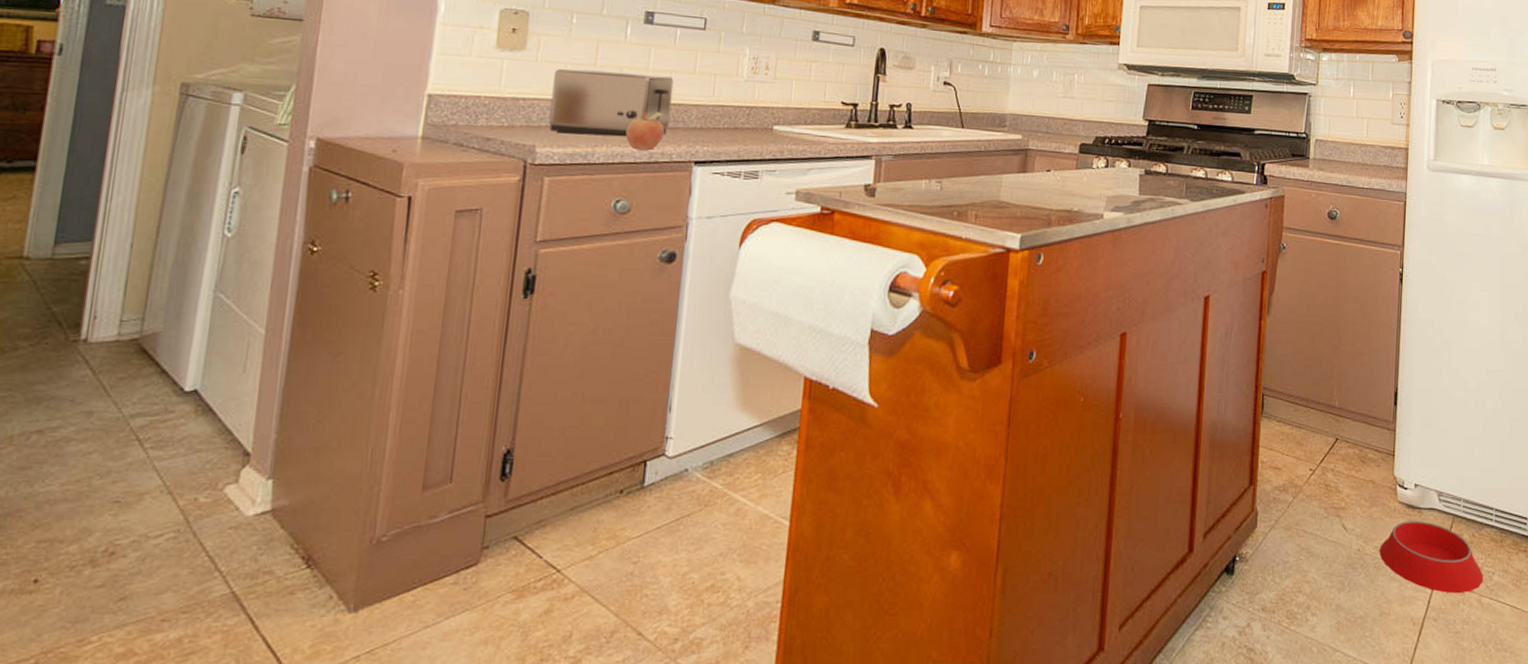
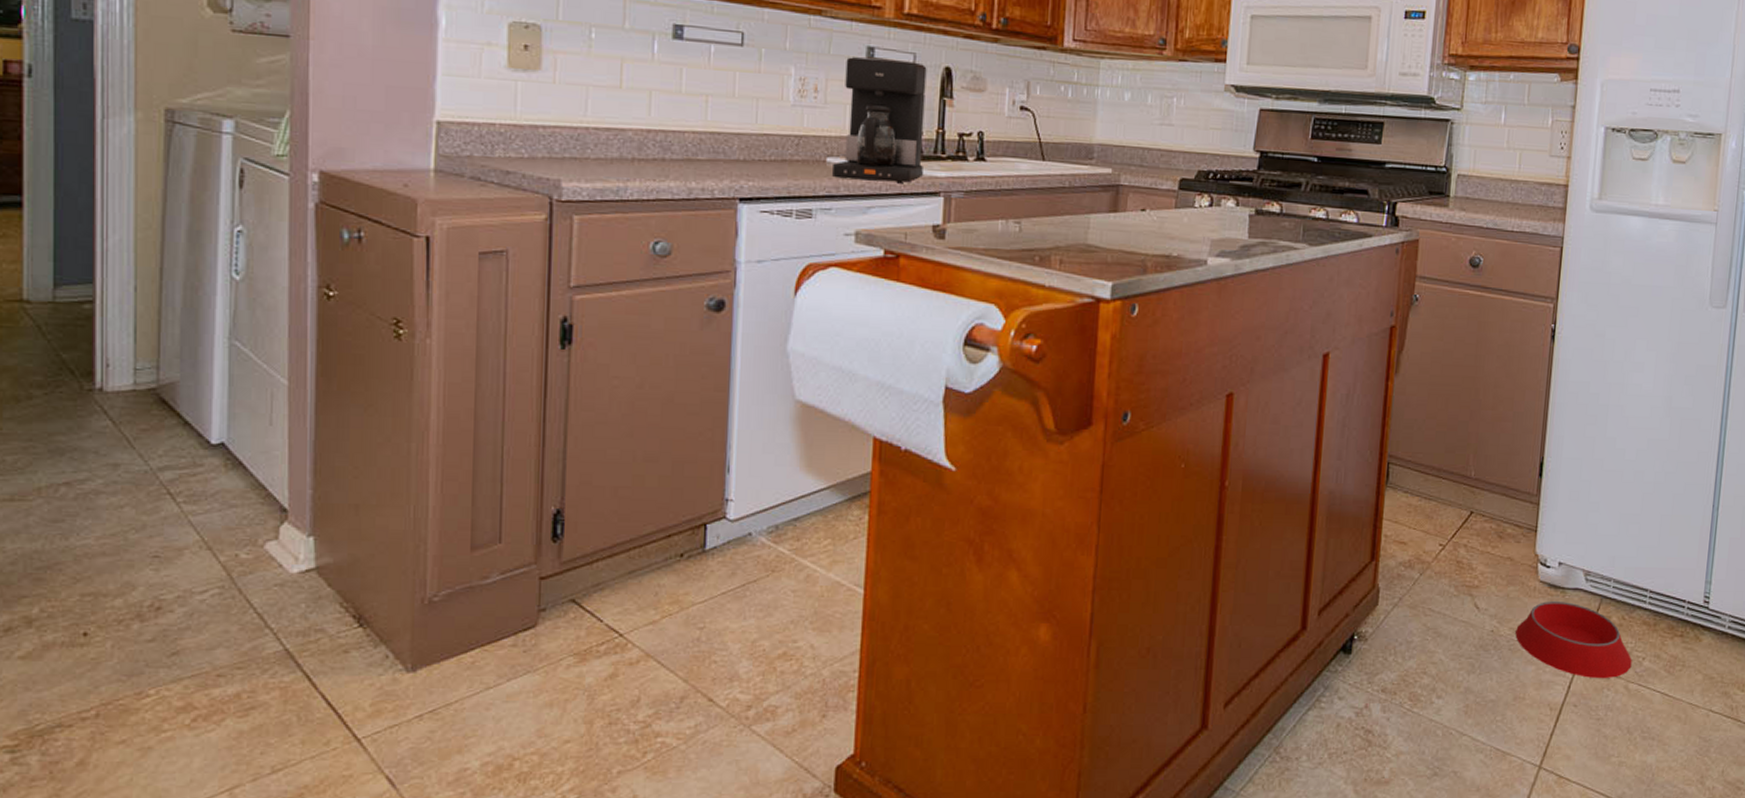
toaster: present [549,68,674,137] -> none [574,91,711,170]
fruit: present [625,112,665,151] -> none [660,141,704,186]
coffee maker: none [778,39,864,148] -> present [832,57,927,183]

